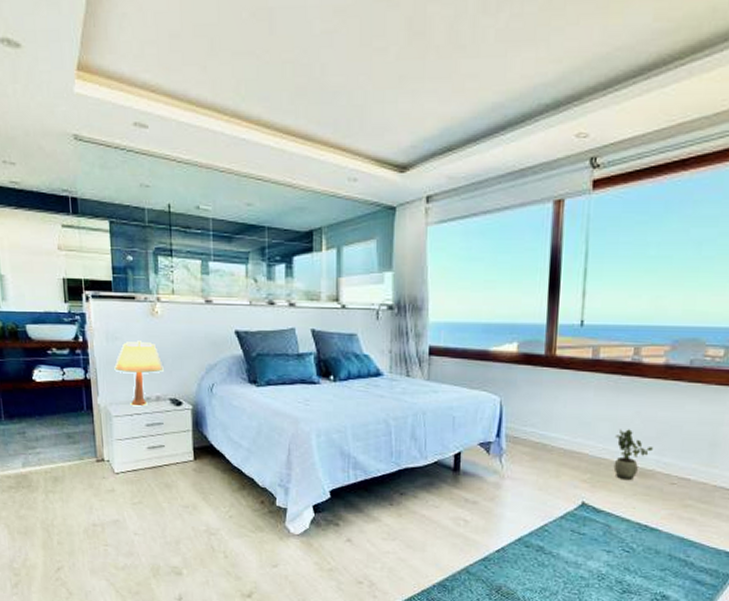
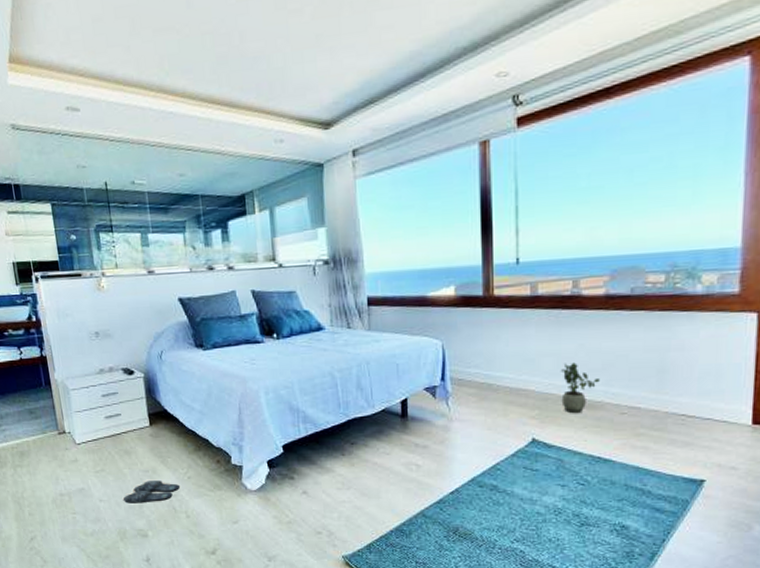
table lamp: present [115,342,162,405] -> none [68,317,113,377]
slippers: none [160,517,220,540] -> present [124,481,179,503]

